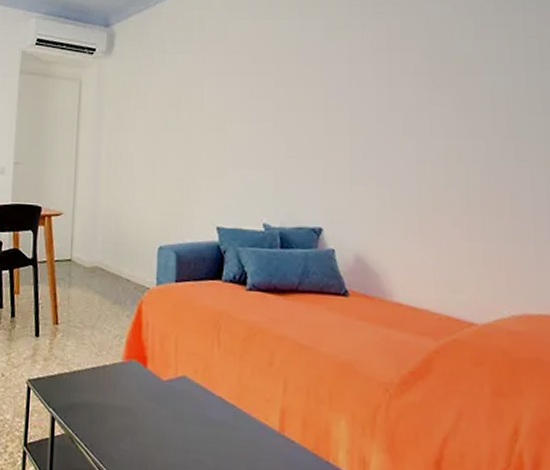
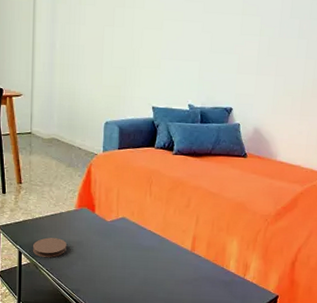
coaster: none [68,399,111,429] -> present [32,237,67,258]

